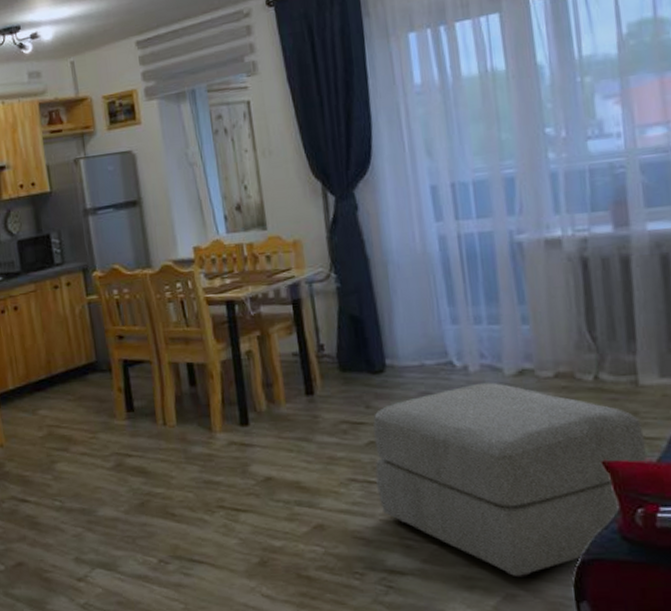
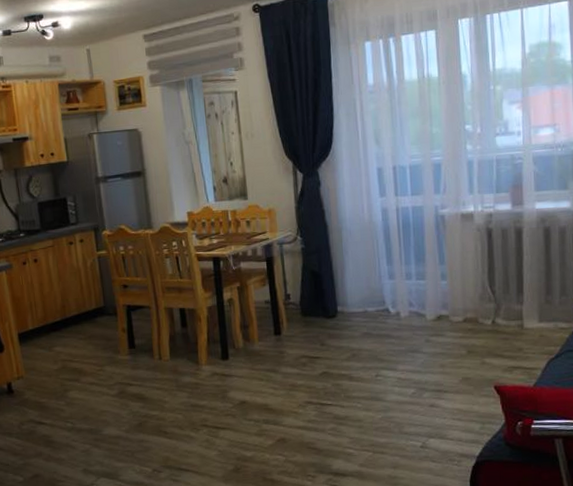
ottoman: present [373,382,647,578] -> none [326,325,526,476]

